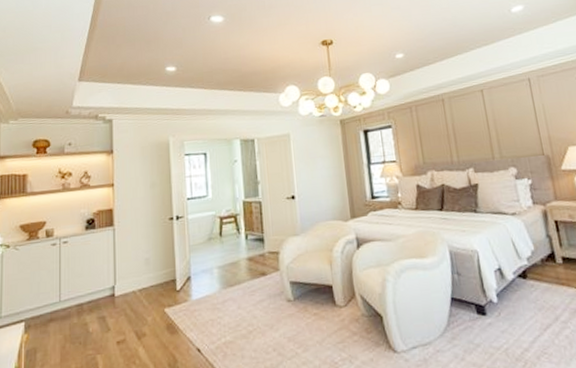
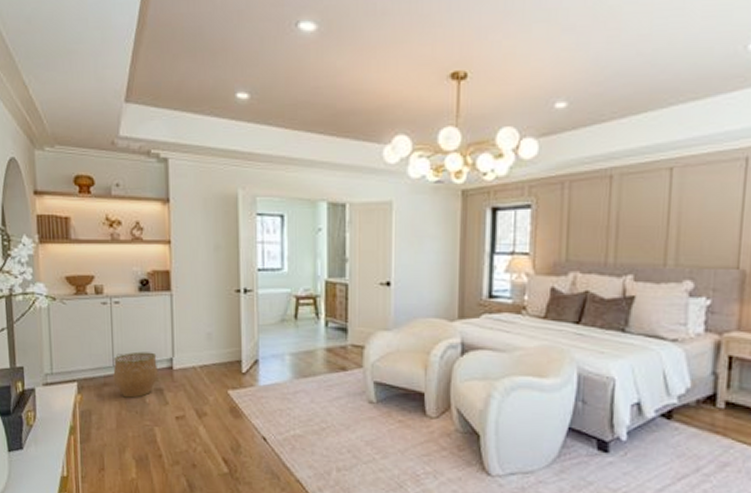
basket: none [59,283,102,330] -> present [113,351,159,398]

